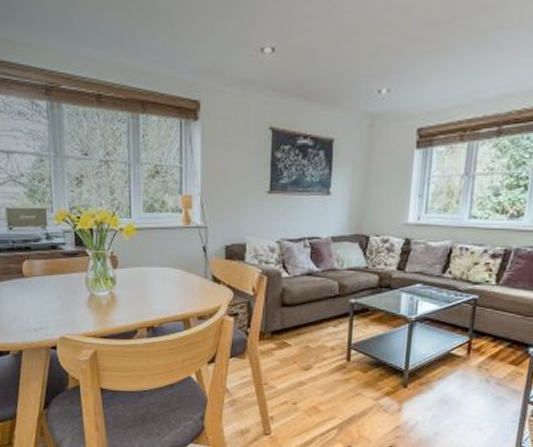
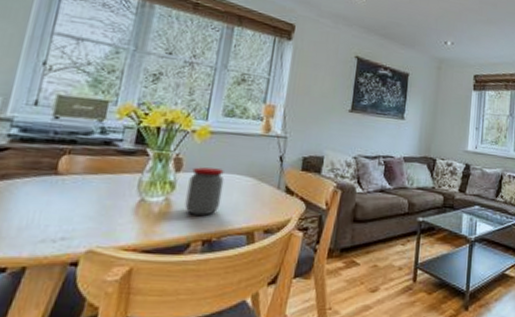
jar: none [126,263,156,306] -> present [185,167,225,216]

